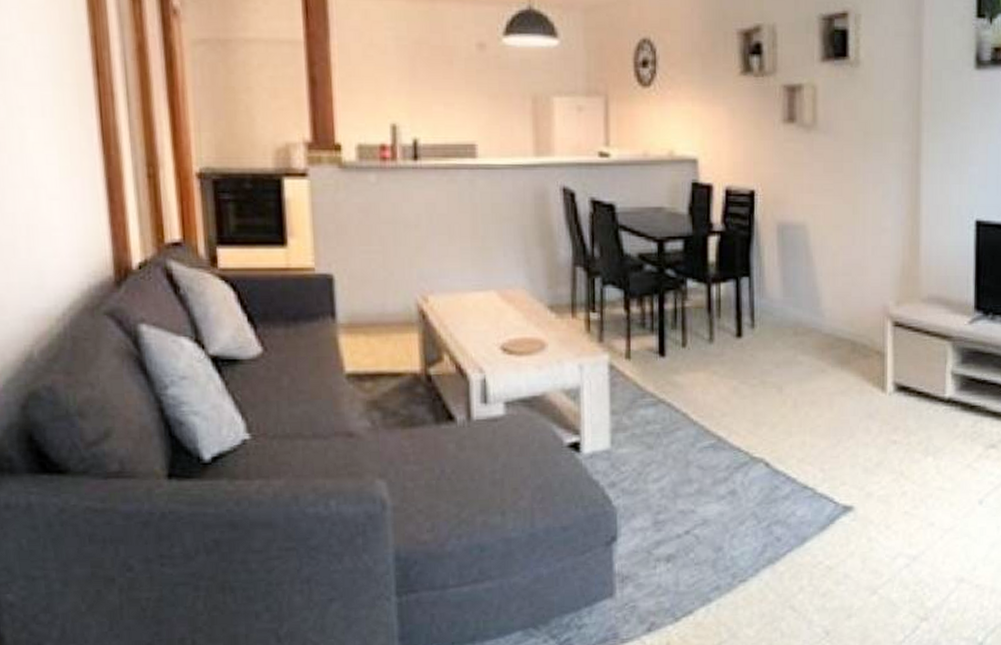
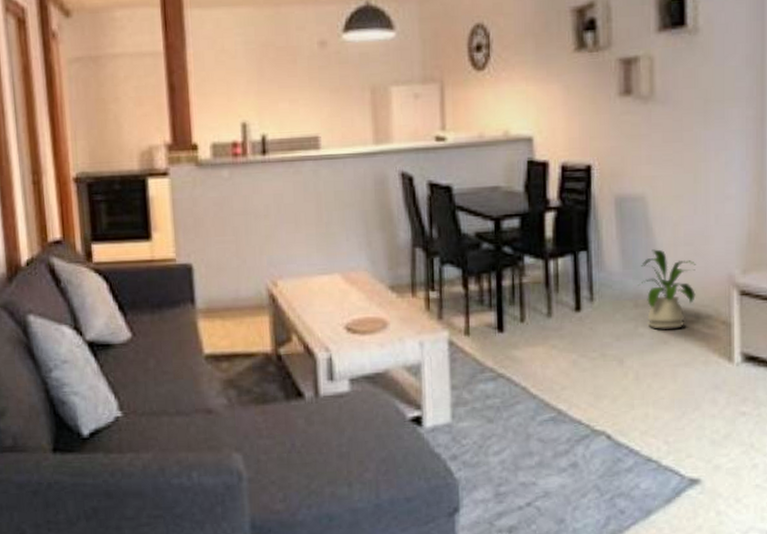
house plant: none [798,278,854,358] -> present [638,249,697,329]

